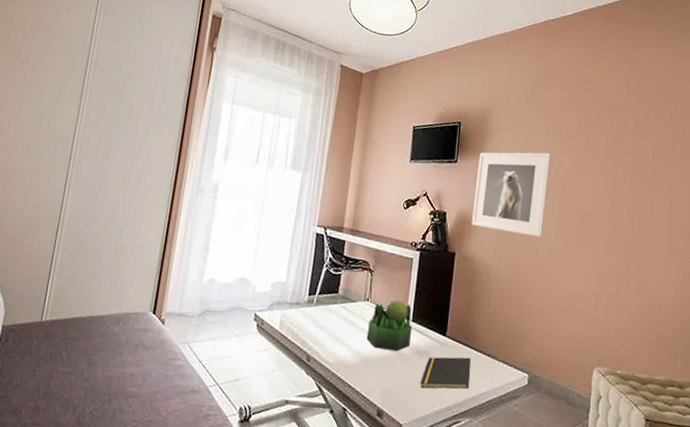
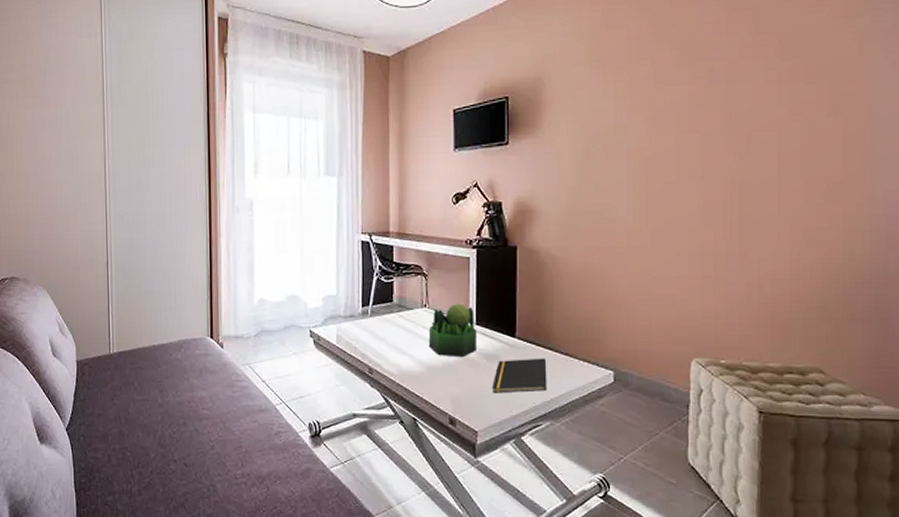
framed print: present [472,152,551,237] -> none [532,119,621,219]

